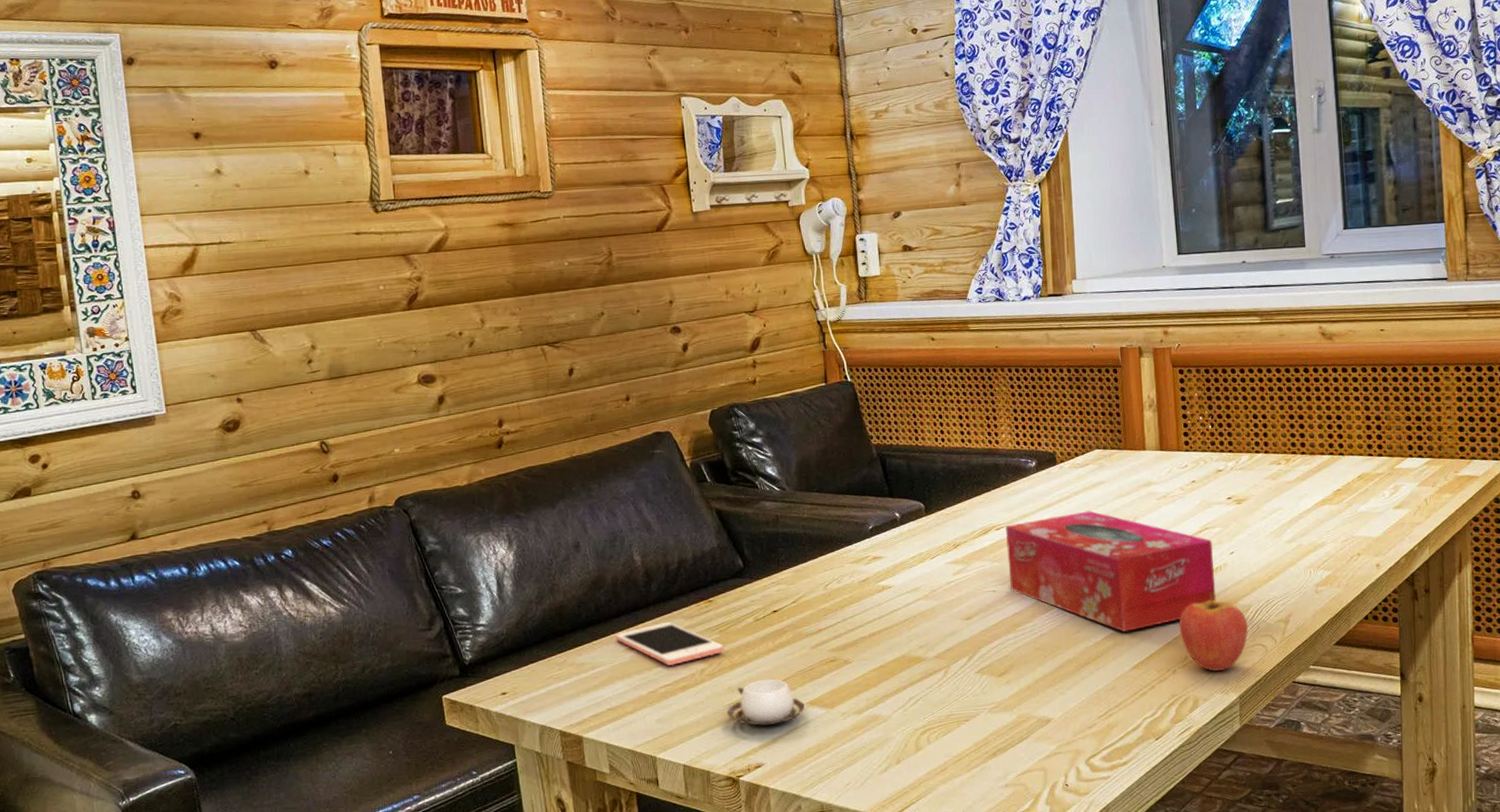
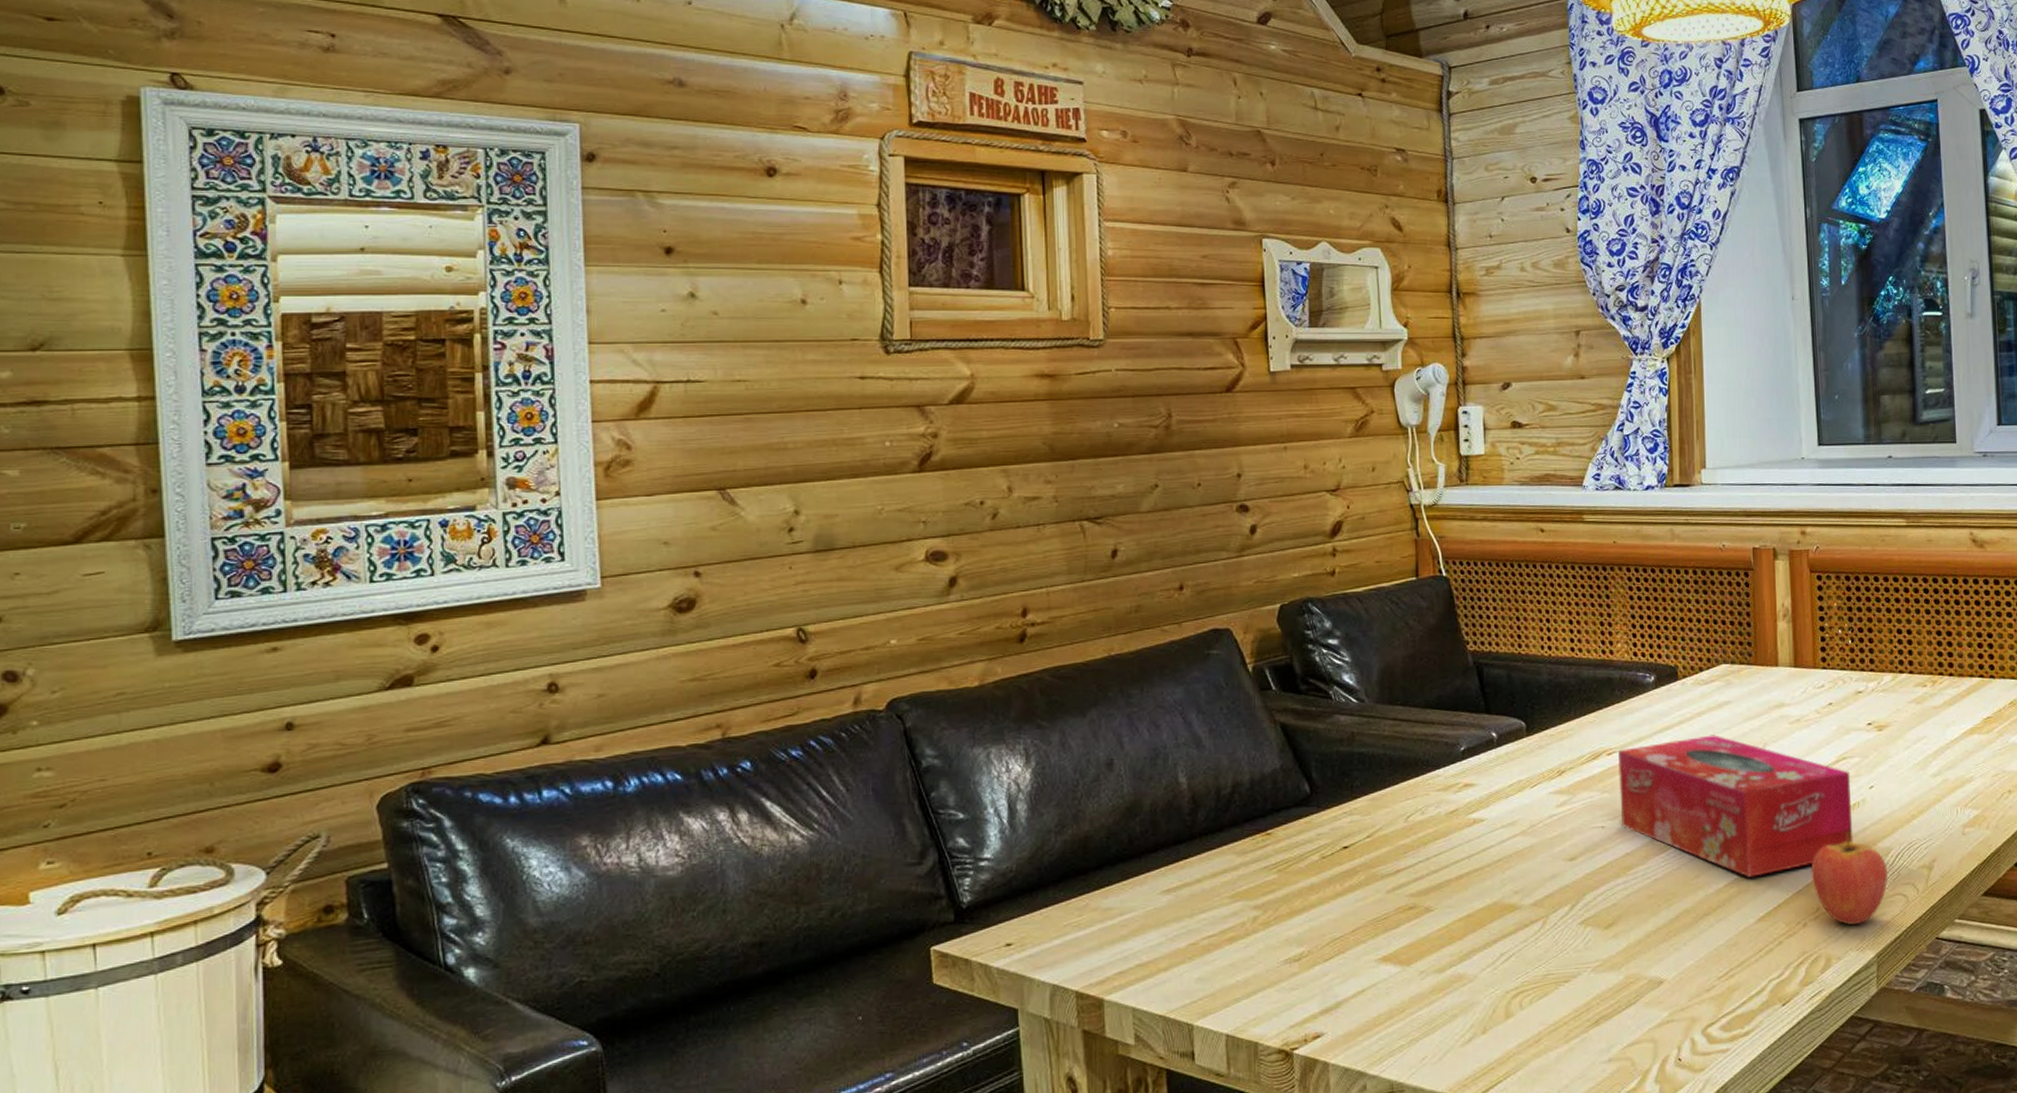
cell phone: present [616,622,724,666] -> none [1152,858,1282,913]
cup: present [727,679,805,726] -> none [1282,929,1376,987]

